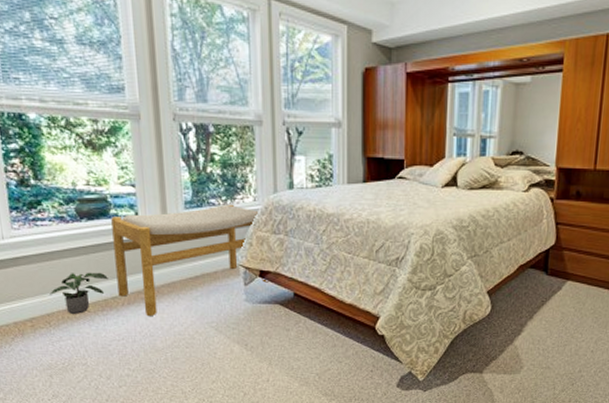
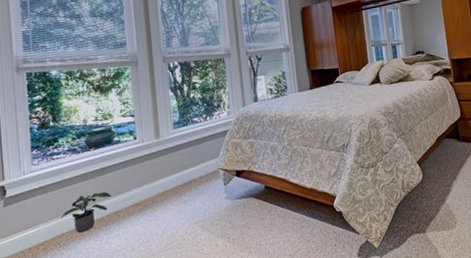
footstool: present [111,204,269,317] -> none [114,119,244,225]

